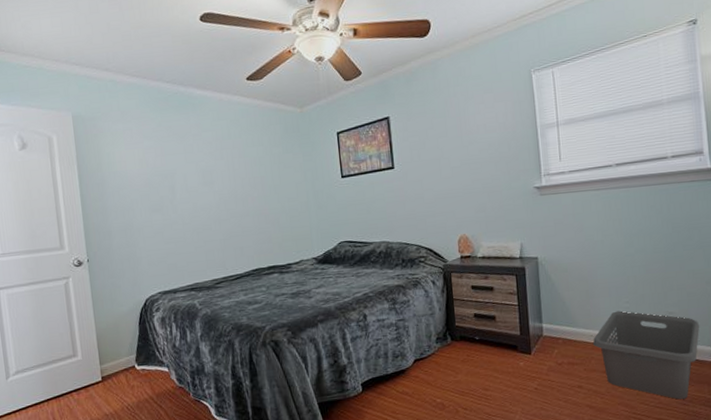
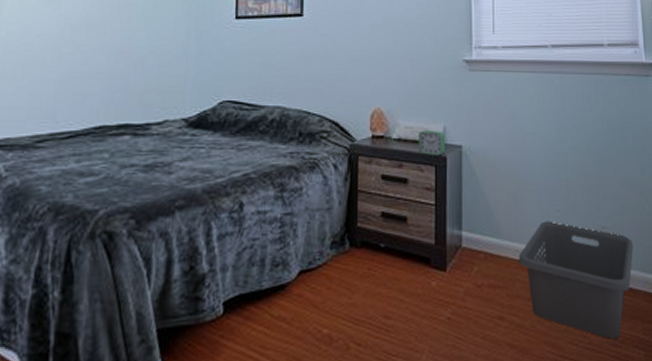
alarm clock: none [499,247,524,268] -> present [418,130,446,156]

